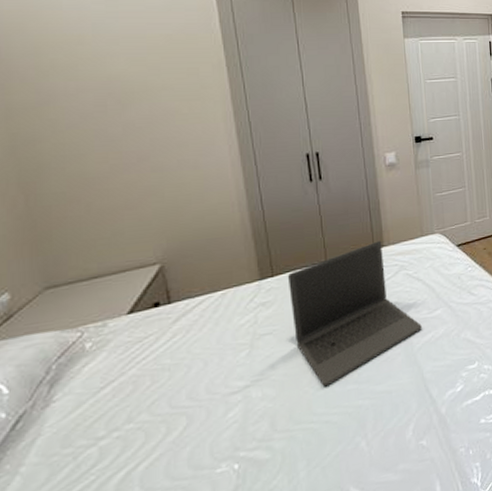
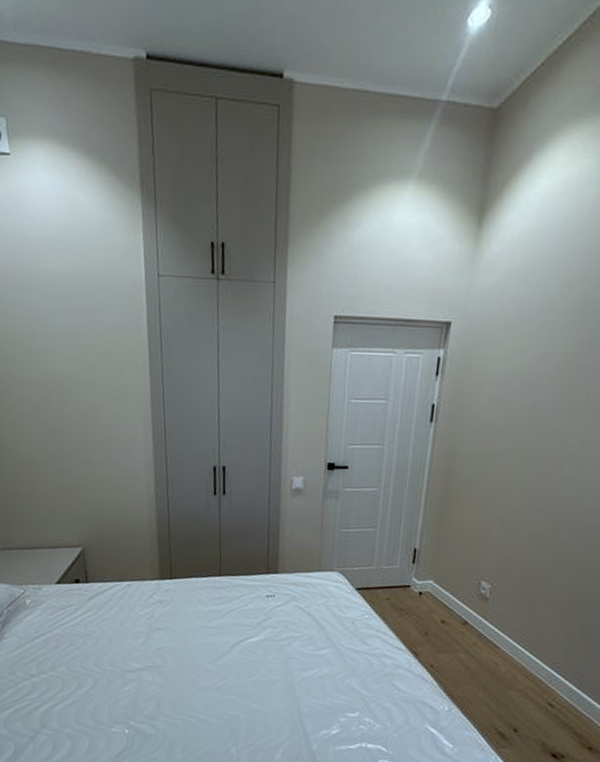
laptop: present [287,240,422,387] -> none [183,566,305,690]

